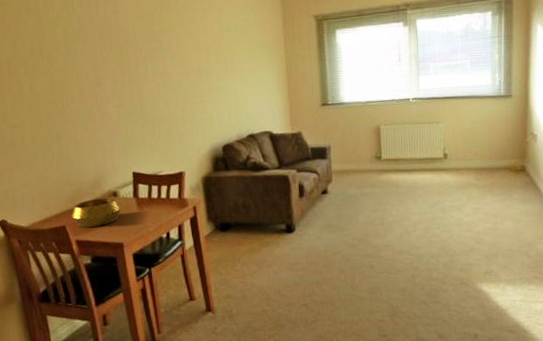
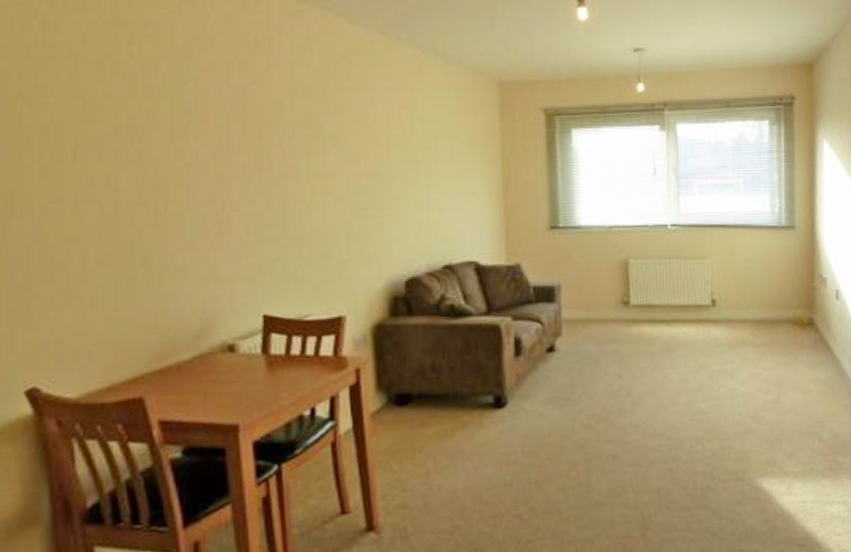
decorative bowl: present [71,197,121,228] -> none [156,353,240,400]

